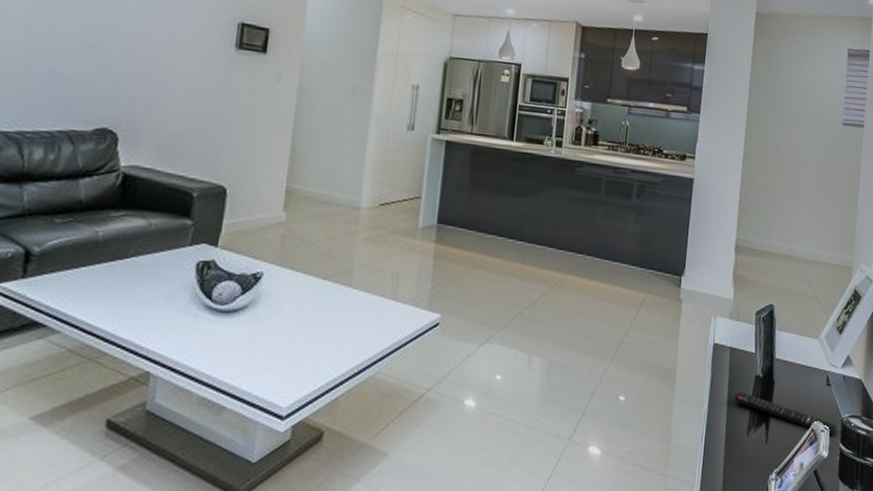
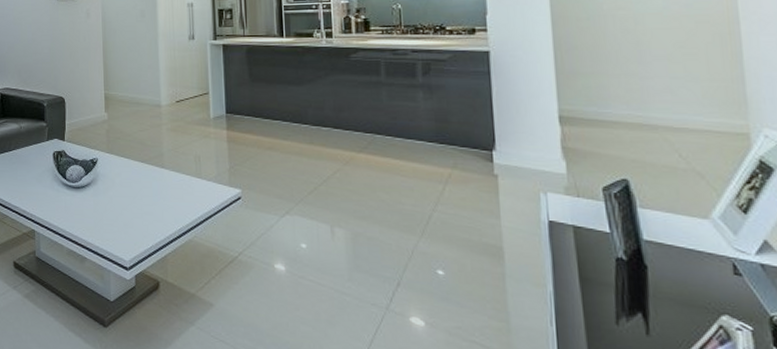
remote control: present [734,392,837,436] -> none [589,275,763,337]

